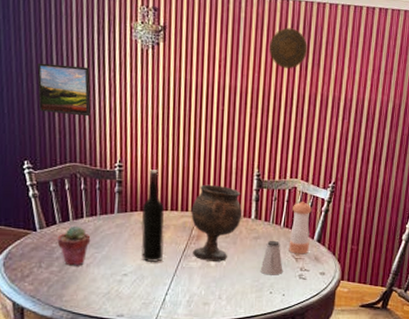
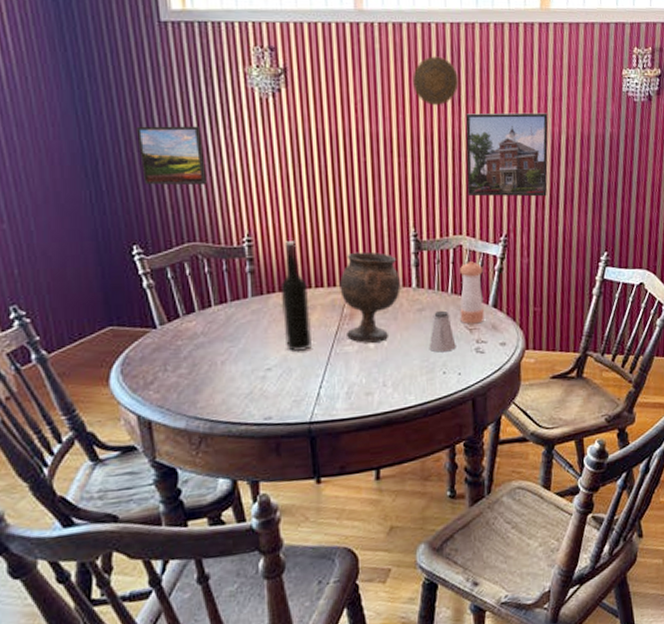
potted succulent: present [57,225,91,266] -> none [182,317,223,366]
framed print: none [306,78,380,154] -> present [465,112,549,197]

